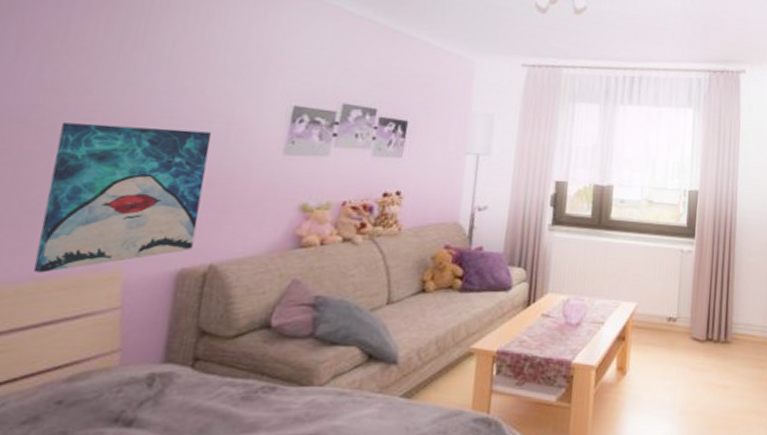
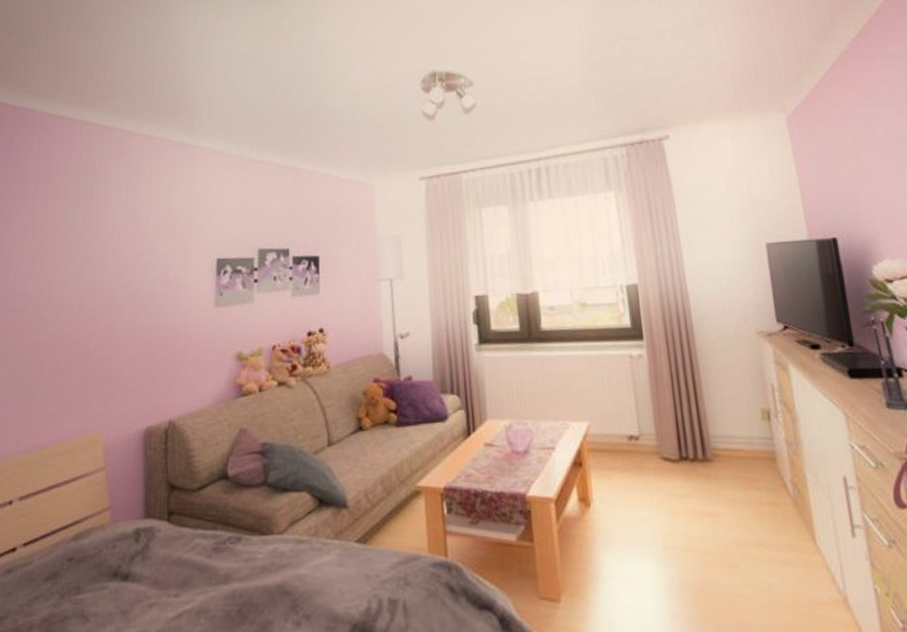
wall art: present [32,122,212,273] -> none [36,295,154,442]

